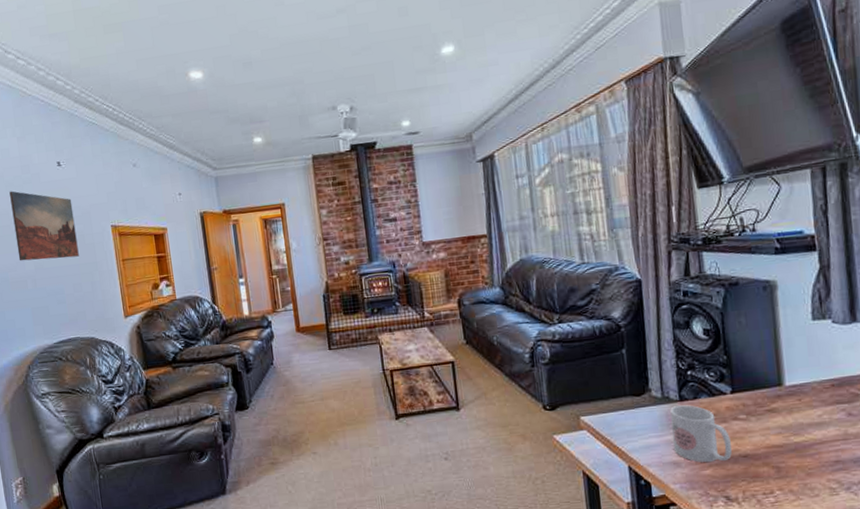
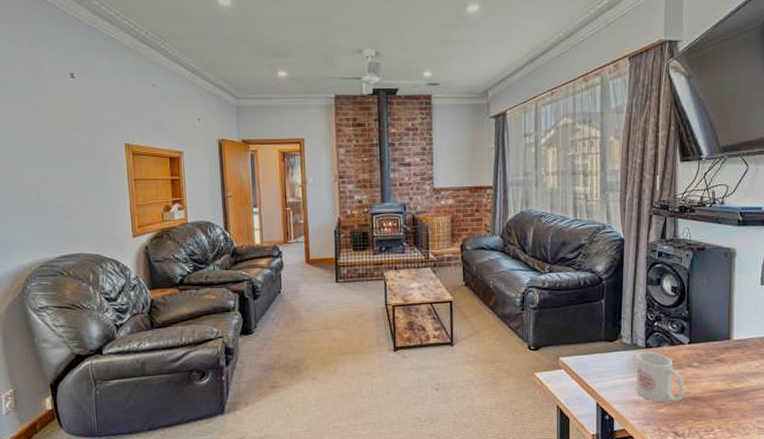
wall art: present [9,191,79,261] -> none [16,98,88,173]

